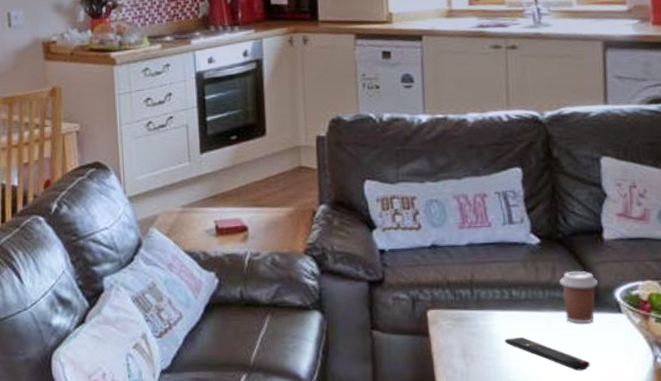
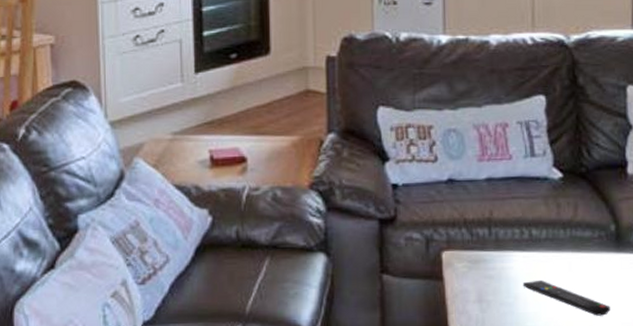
coffee cup: present [559,271,599,324] -> none [581,208,621,265]

